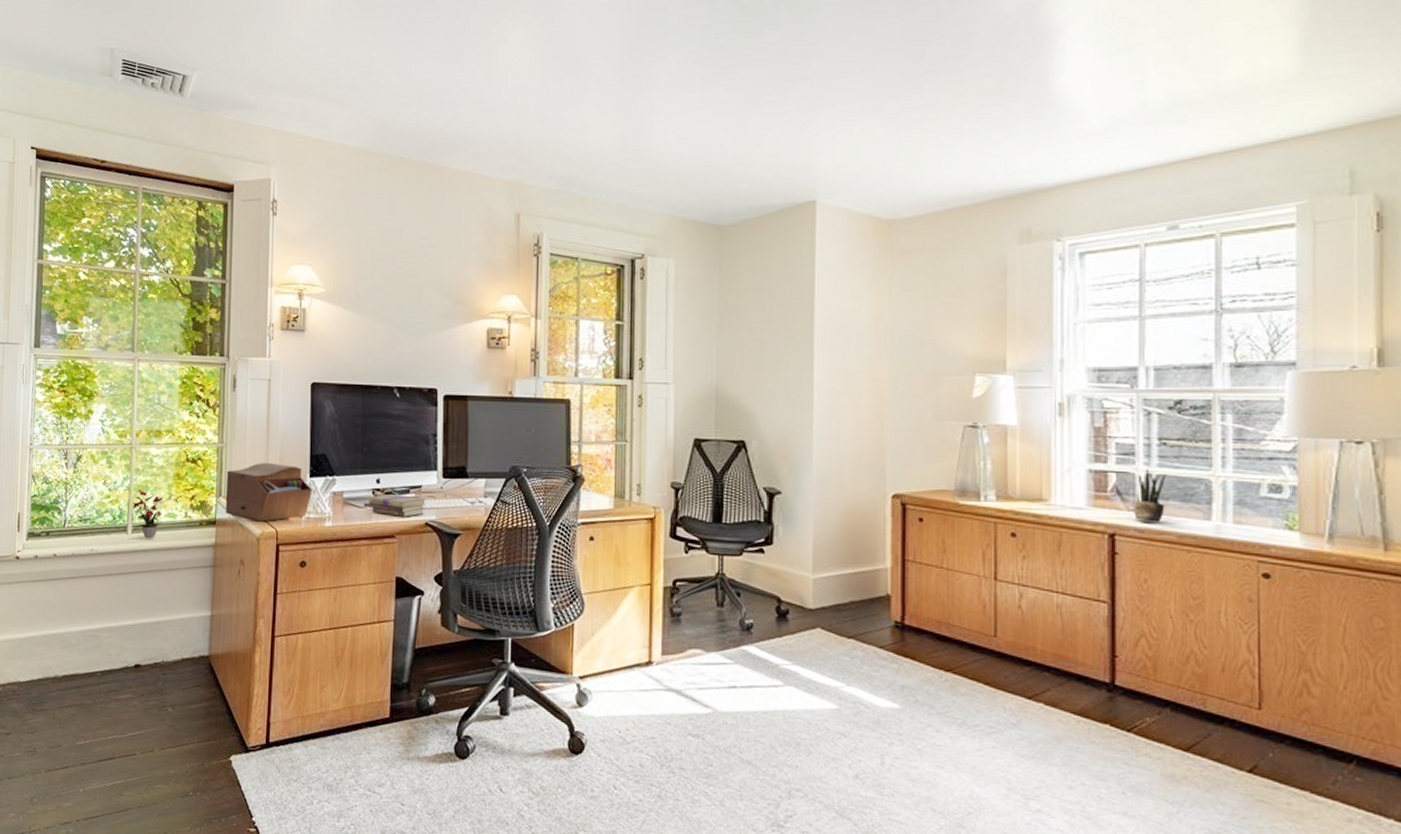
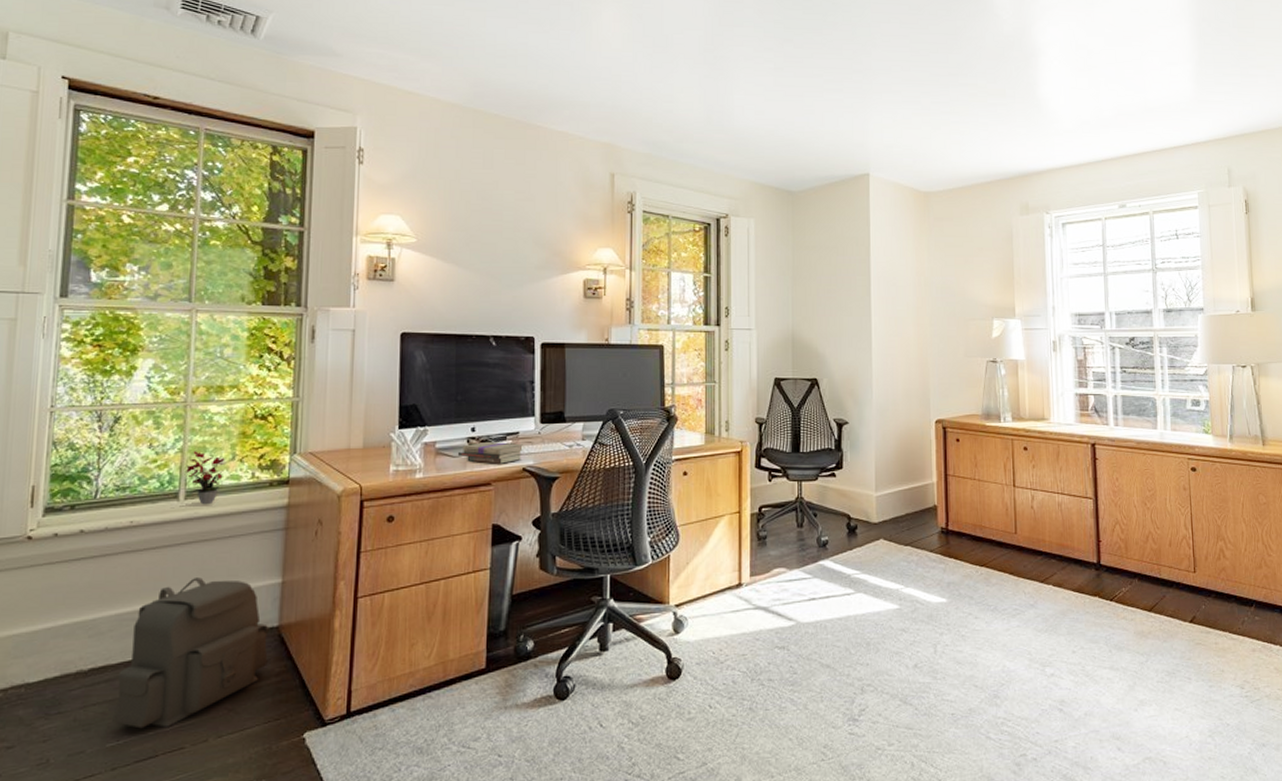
backpack: none [81,604,200,735] -> present [112,577,268,729]
sewing box: present [225,462,312,522] -> none [300,415,401,478]
potted plant: present [1134,469,1166,522] -> none [1107,391,1127,433]

